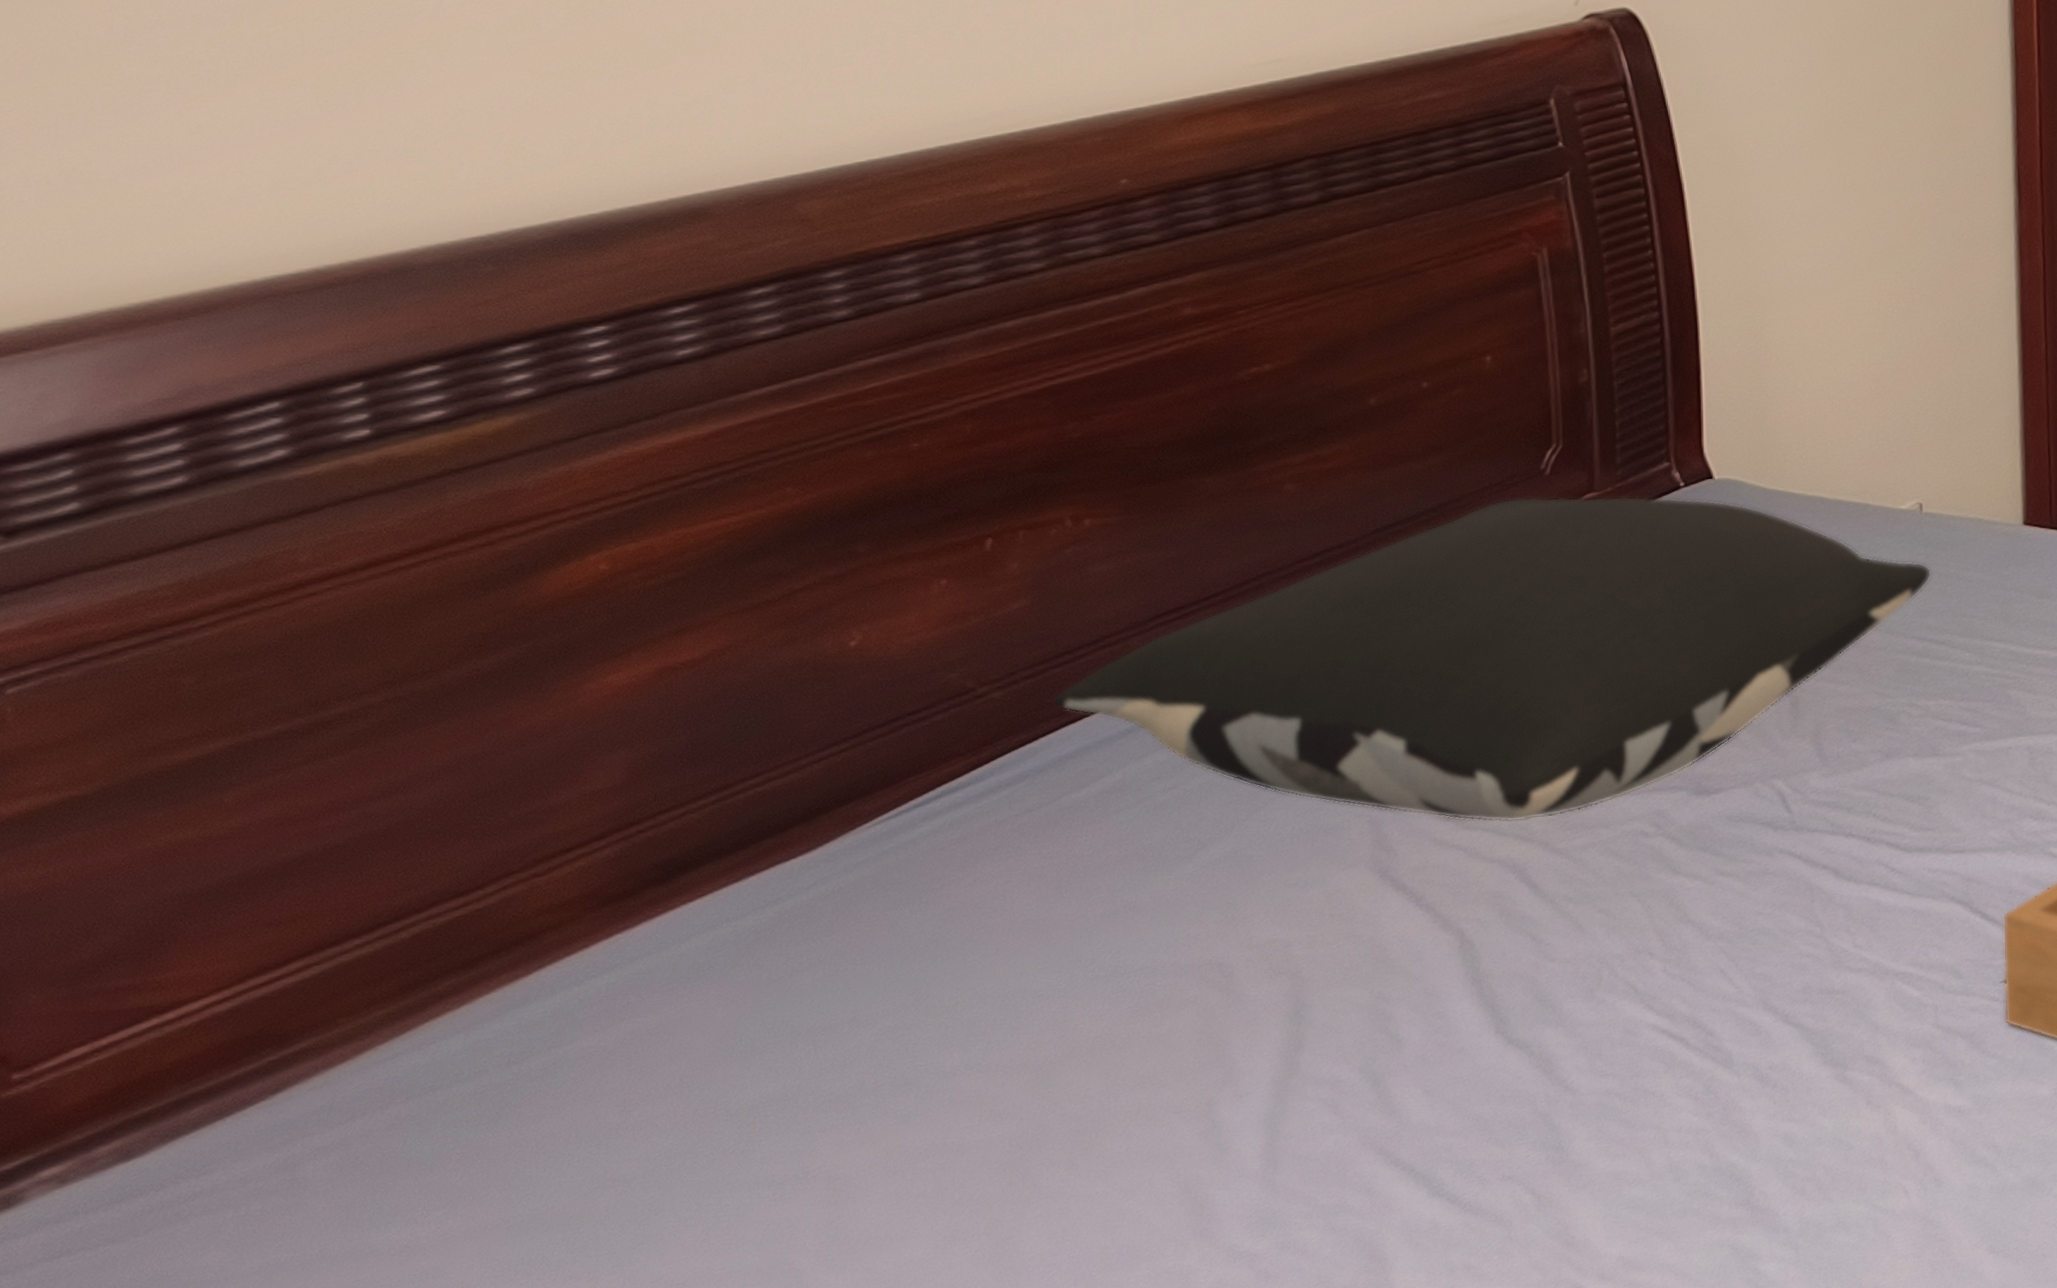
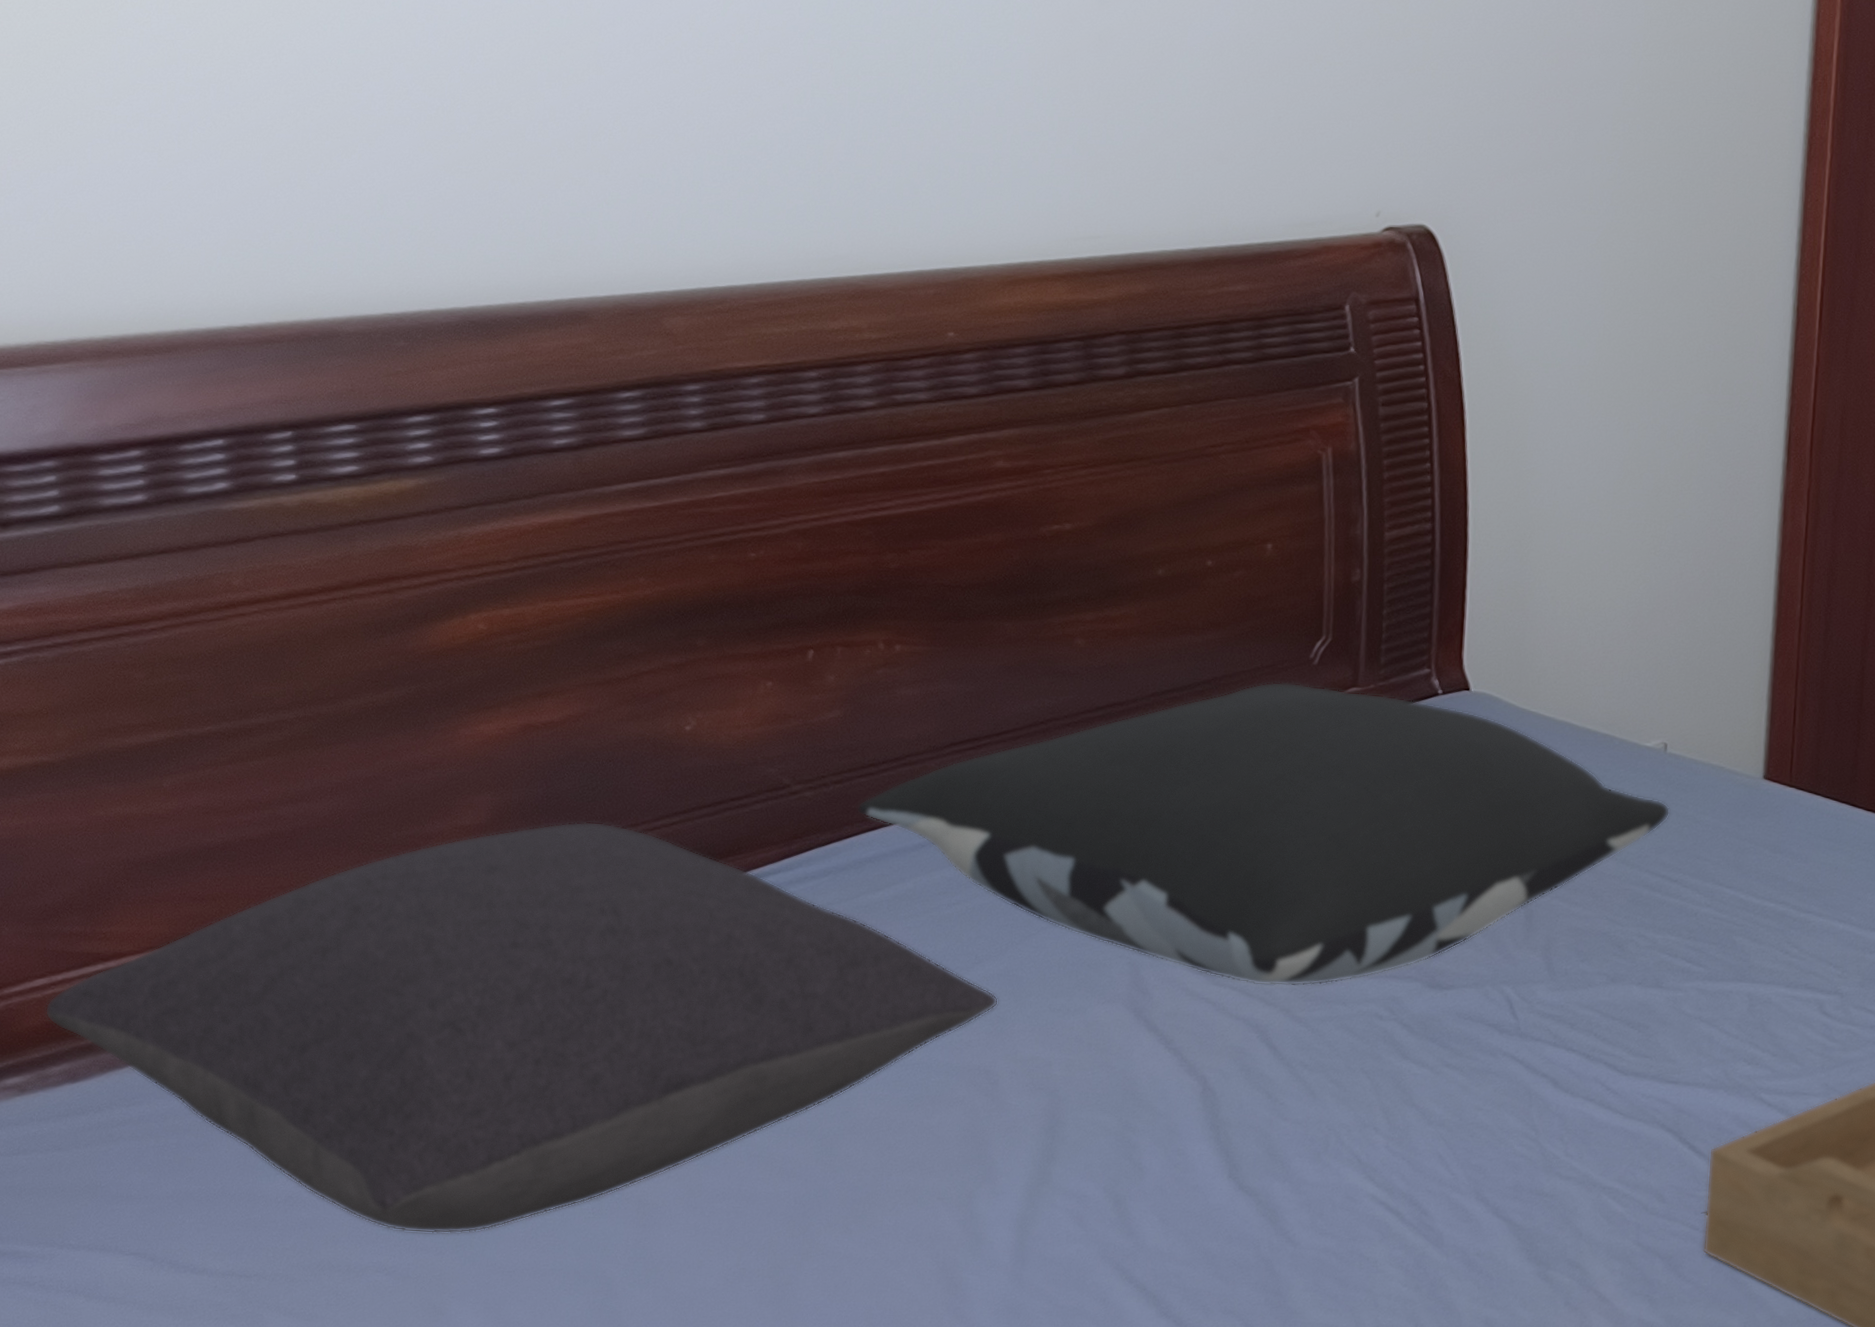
pillow: none [87,762,1228,1263] -> present [45,821,999,1234]

